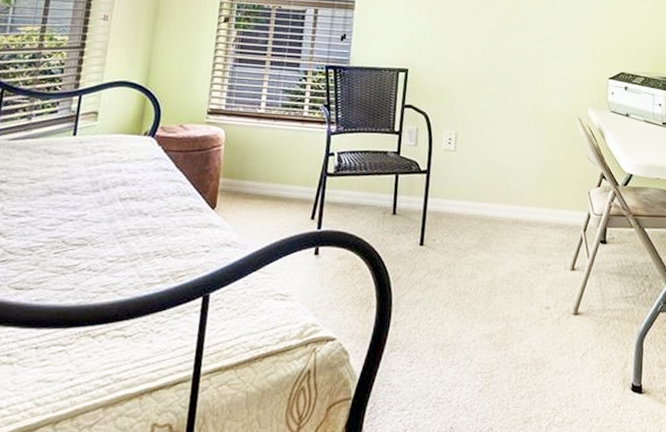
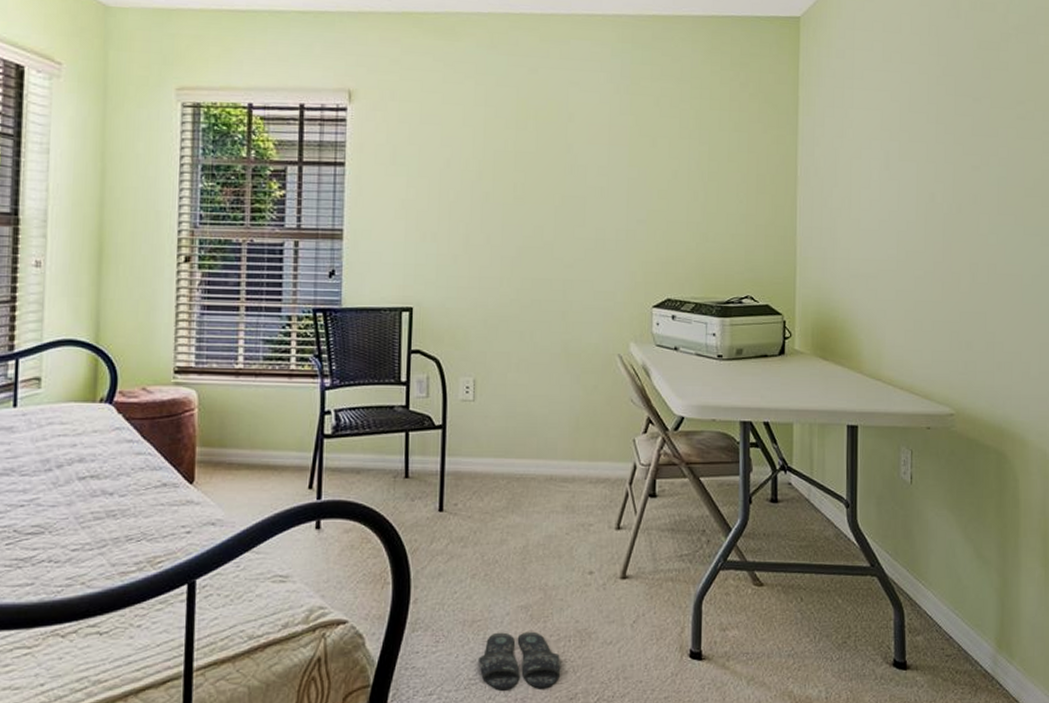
slippers: none [446,357,518,411] -> present [478,631,561,691]

